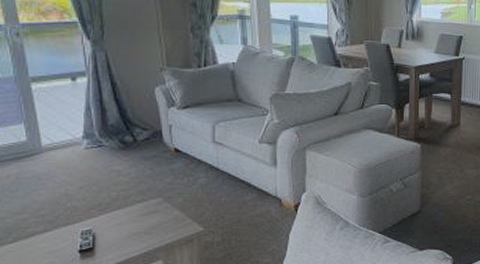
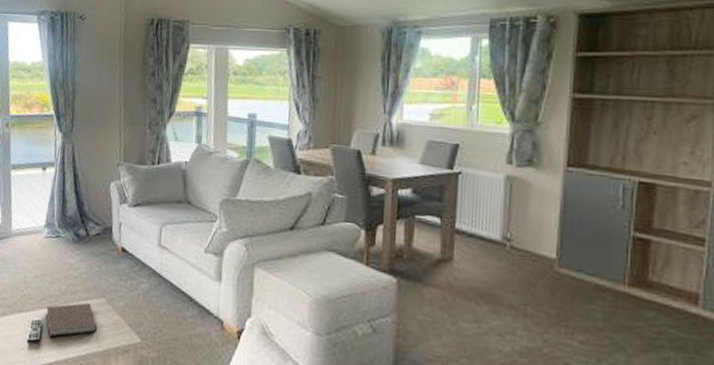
notebook: none [97,204,158,243] -> present [46,302,98,338]

